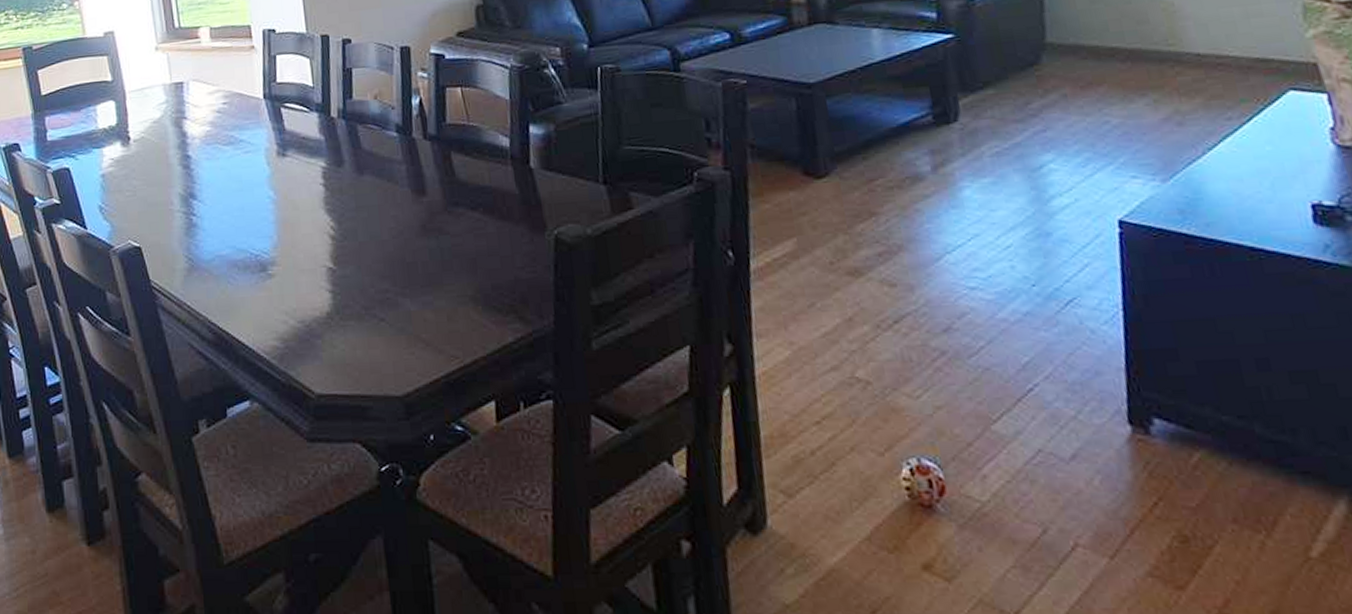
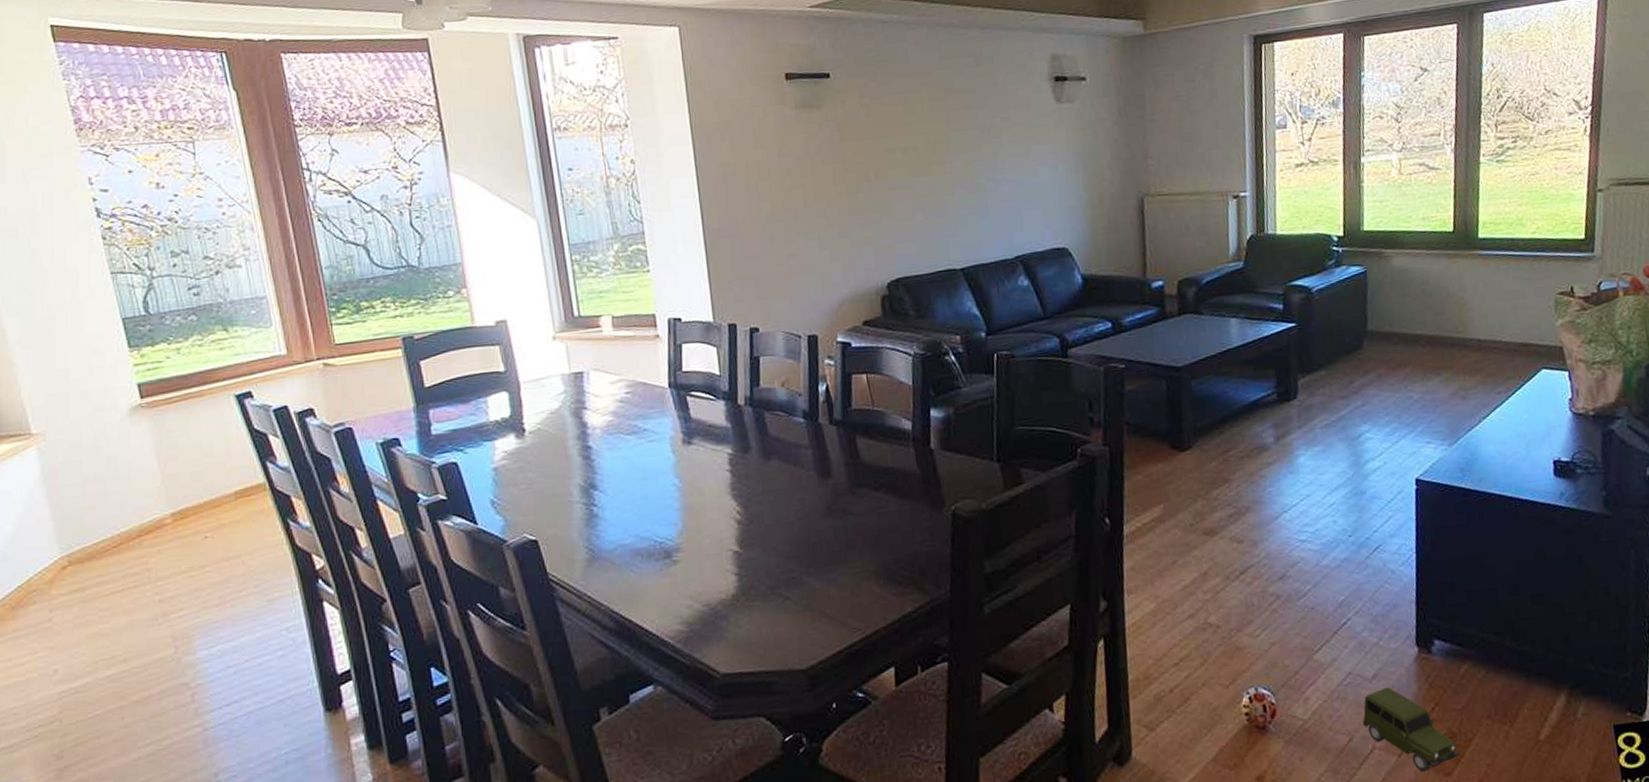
toy car: none [1060,471,1197,582] -> present [1363,686,1460,772]

